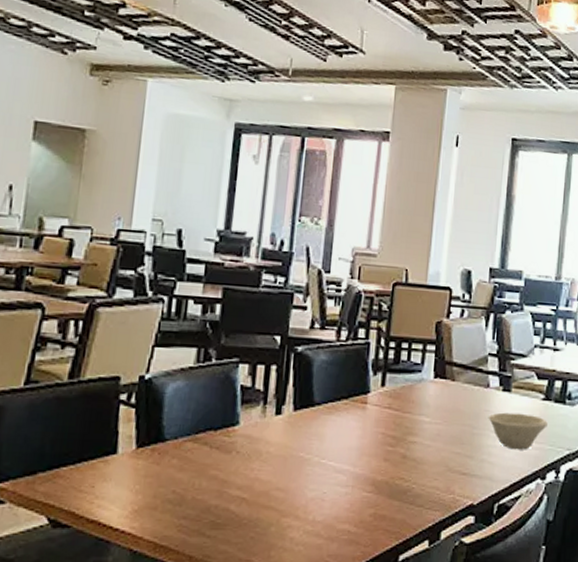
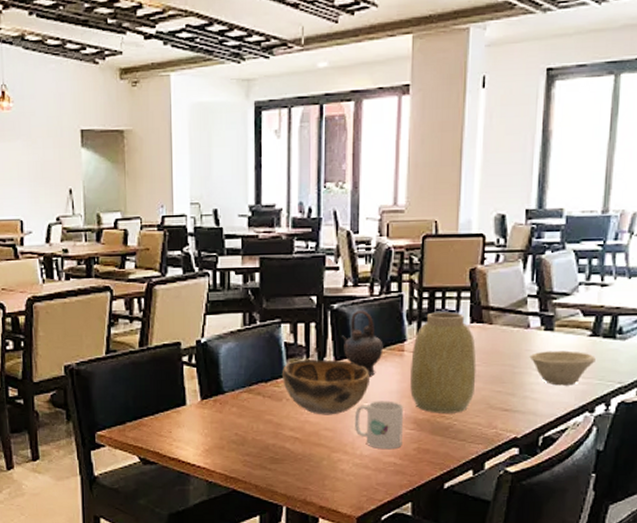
decorative bowl: none [234,406,330,473] -> present [283,359,369,415]
teapot: none [301,355,347,429] -> present [340,309,384,376]
mug: none [308,458,362,515] -> present [354,401,403,450]
vase: none [370,363,438,475] -> present [410,312,477,413]

